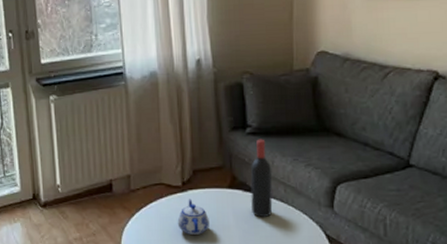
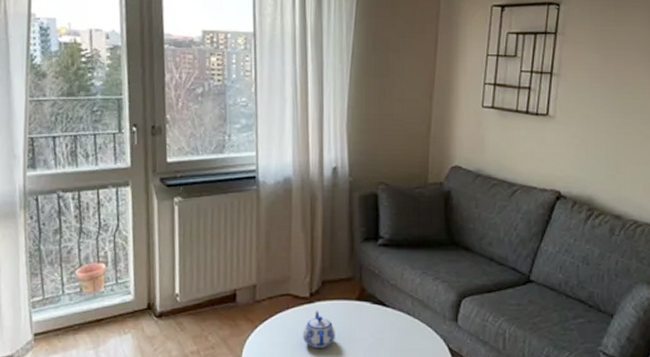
wine bottle: present [250,139,273,218] -> none [378,251,401,331]

